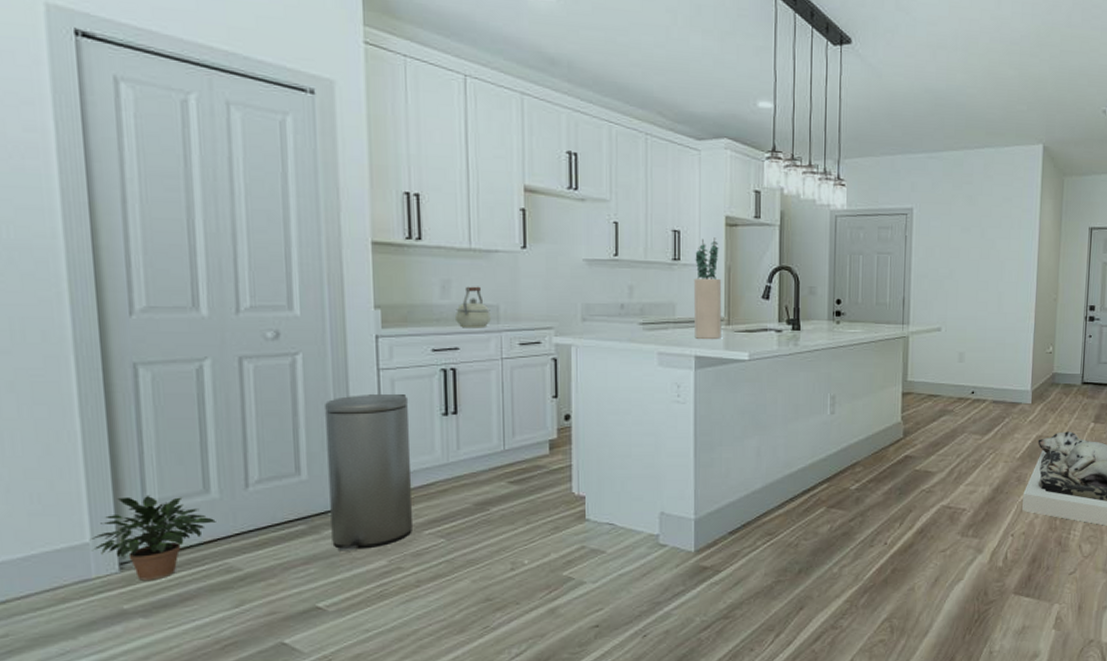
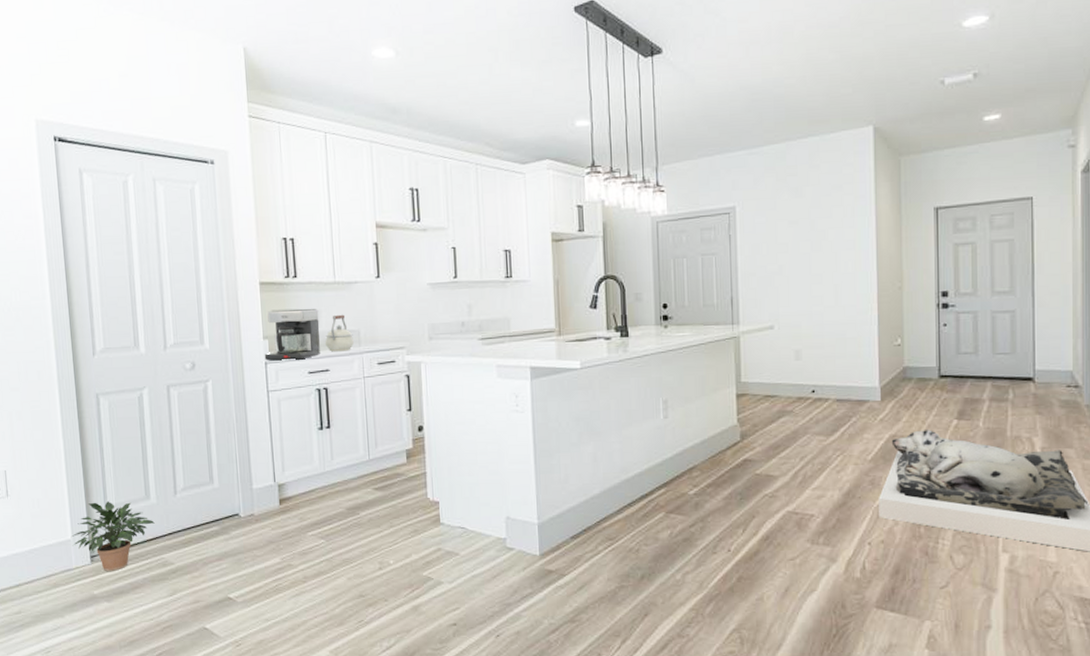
pedal bin: present [325,395,412,552] -> none [229,412,299,550]
coffee maker: none [375,275,449,335] -> present [264,308,320,361]
vase: present [693,237,722,340] -> none [525,253,554,352]

